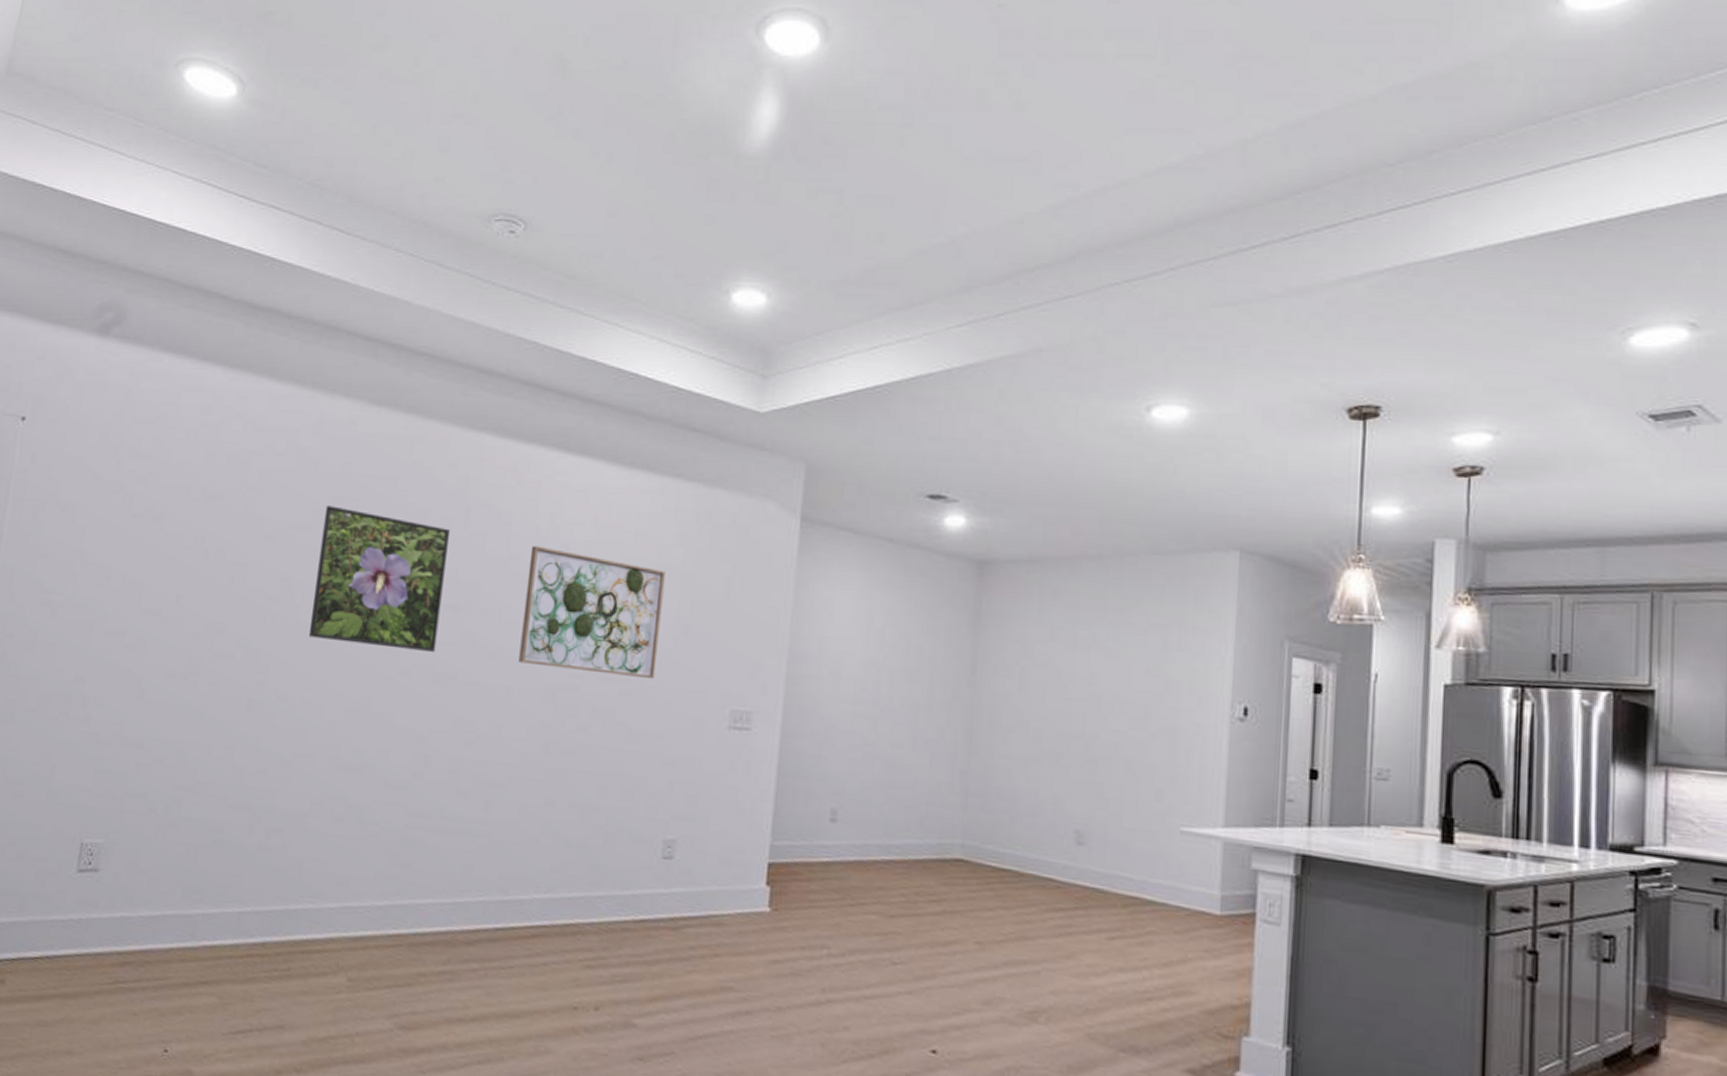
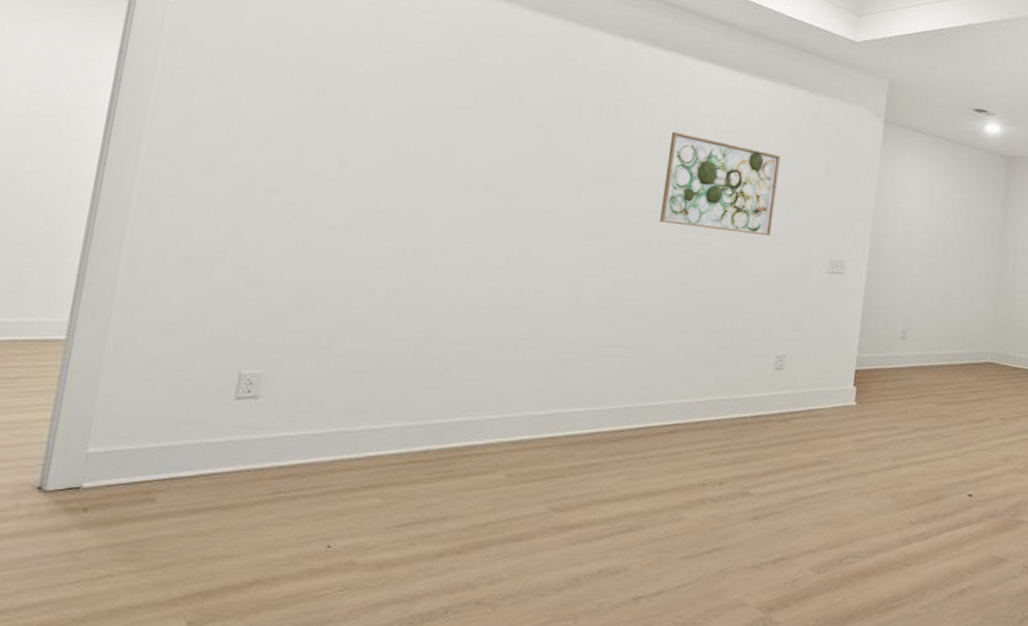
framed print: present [308,505,450,652] -> none [470,90,601,213]

